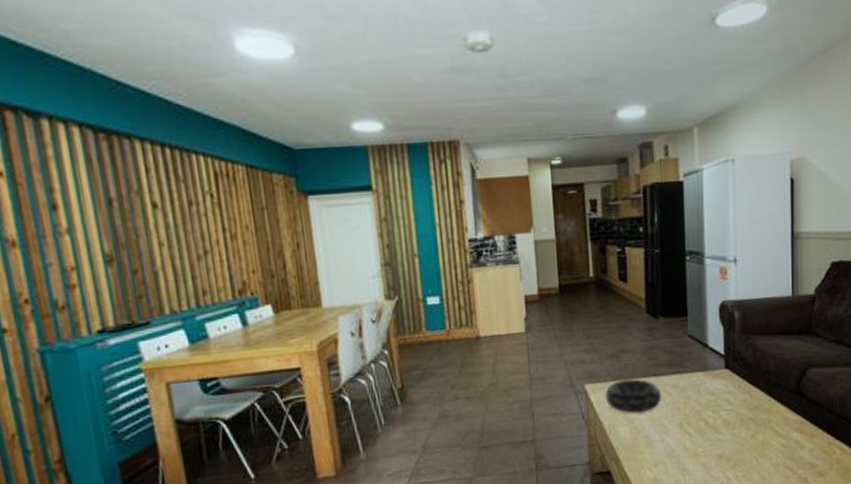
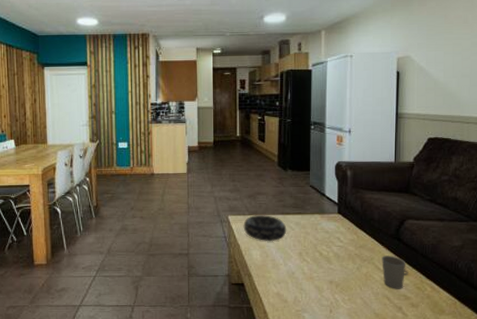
cup: none [781,414,814,457] -> present [382,254,409,289]

